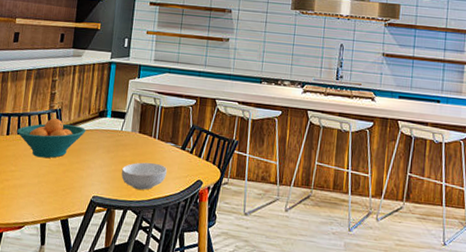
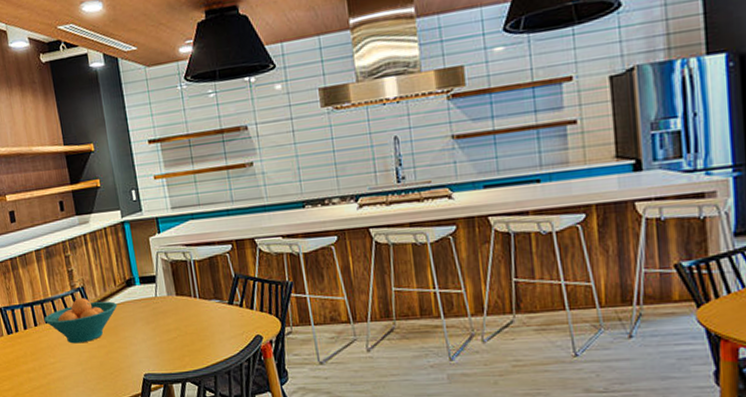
cereal bowl: present [121,162,167,190] -> none [167,325,219,358]

